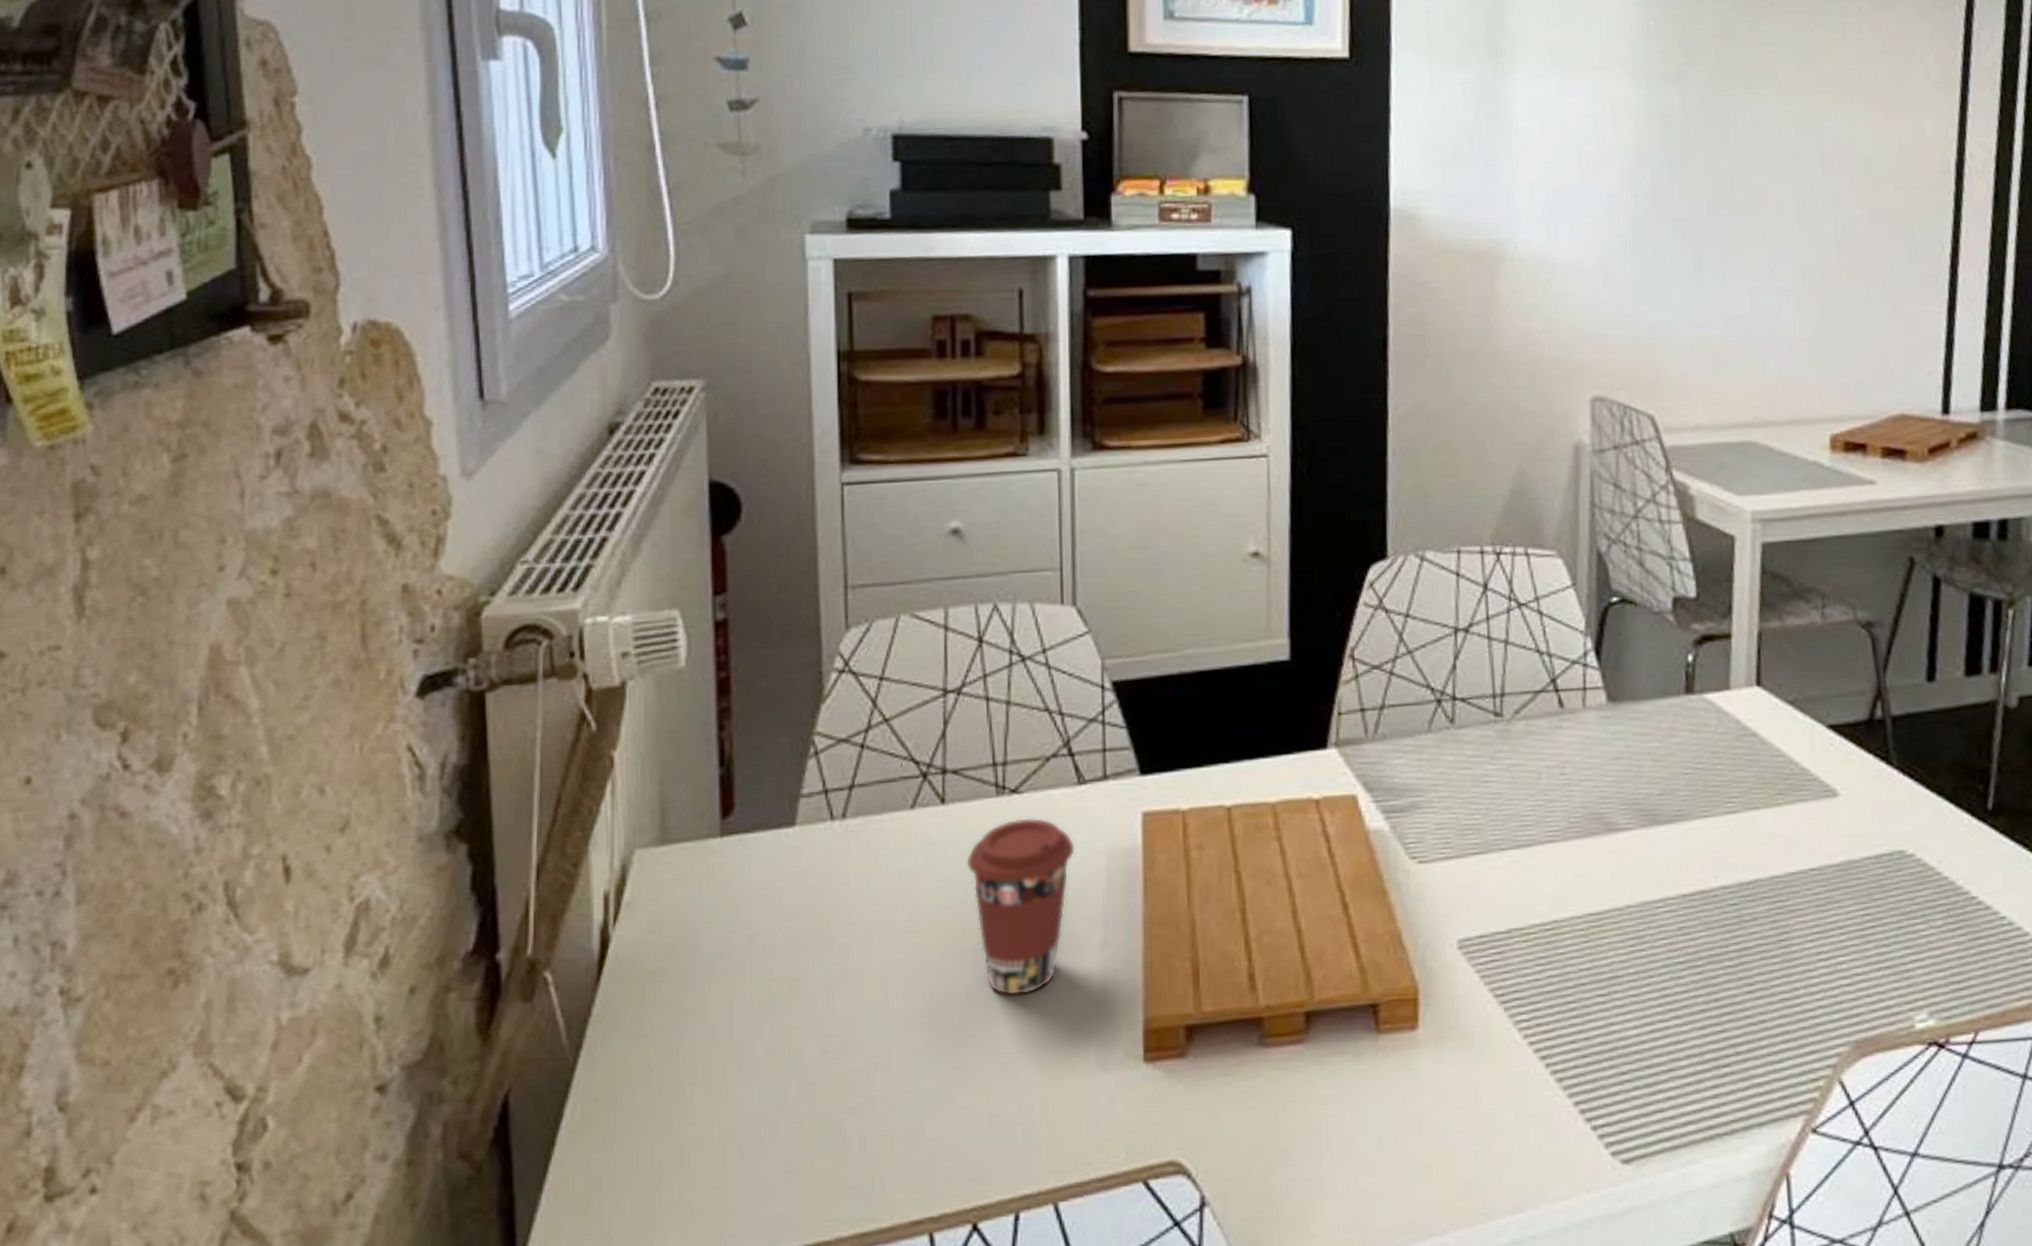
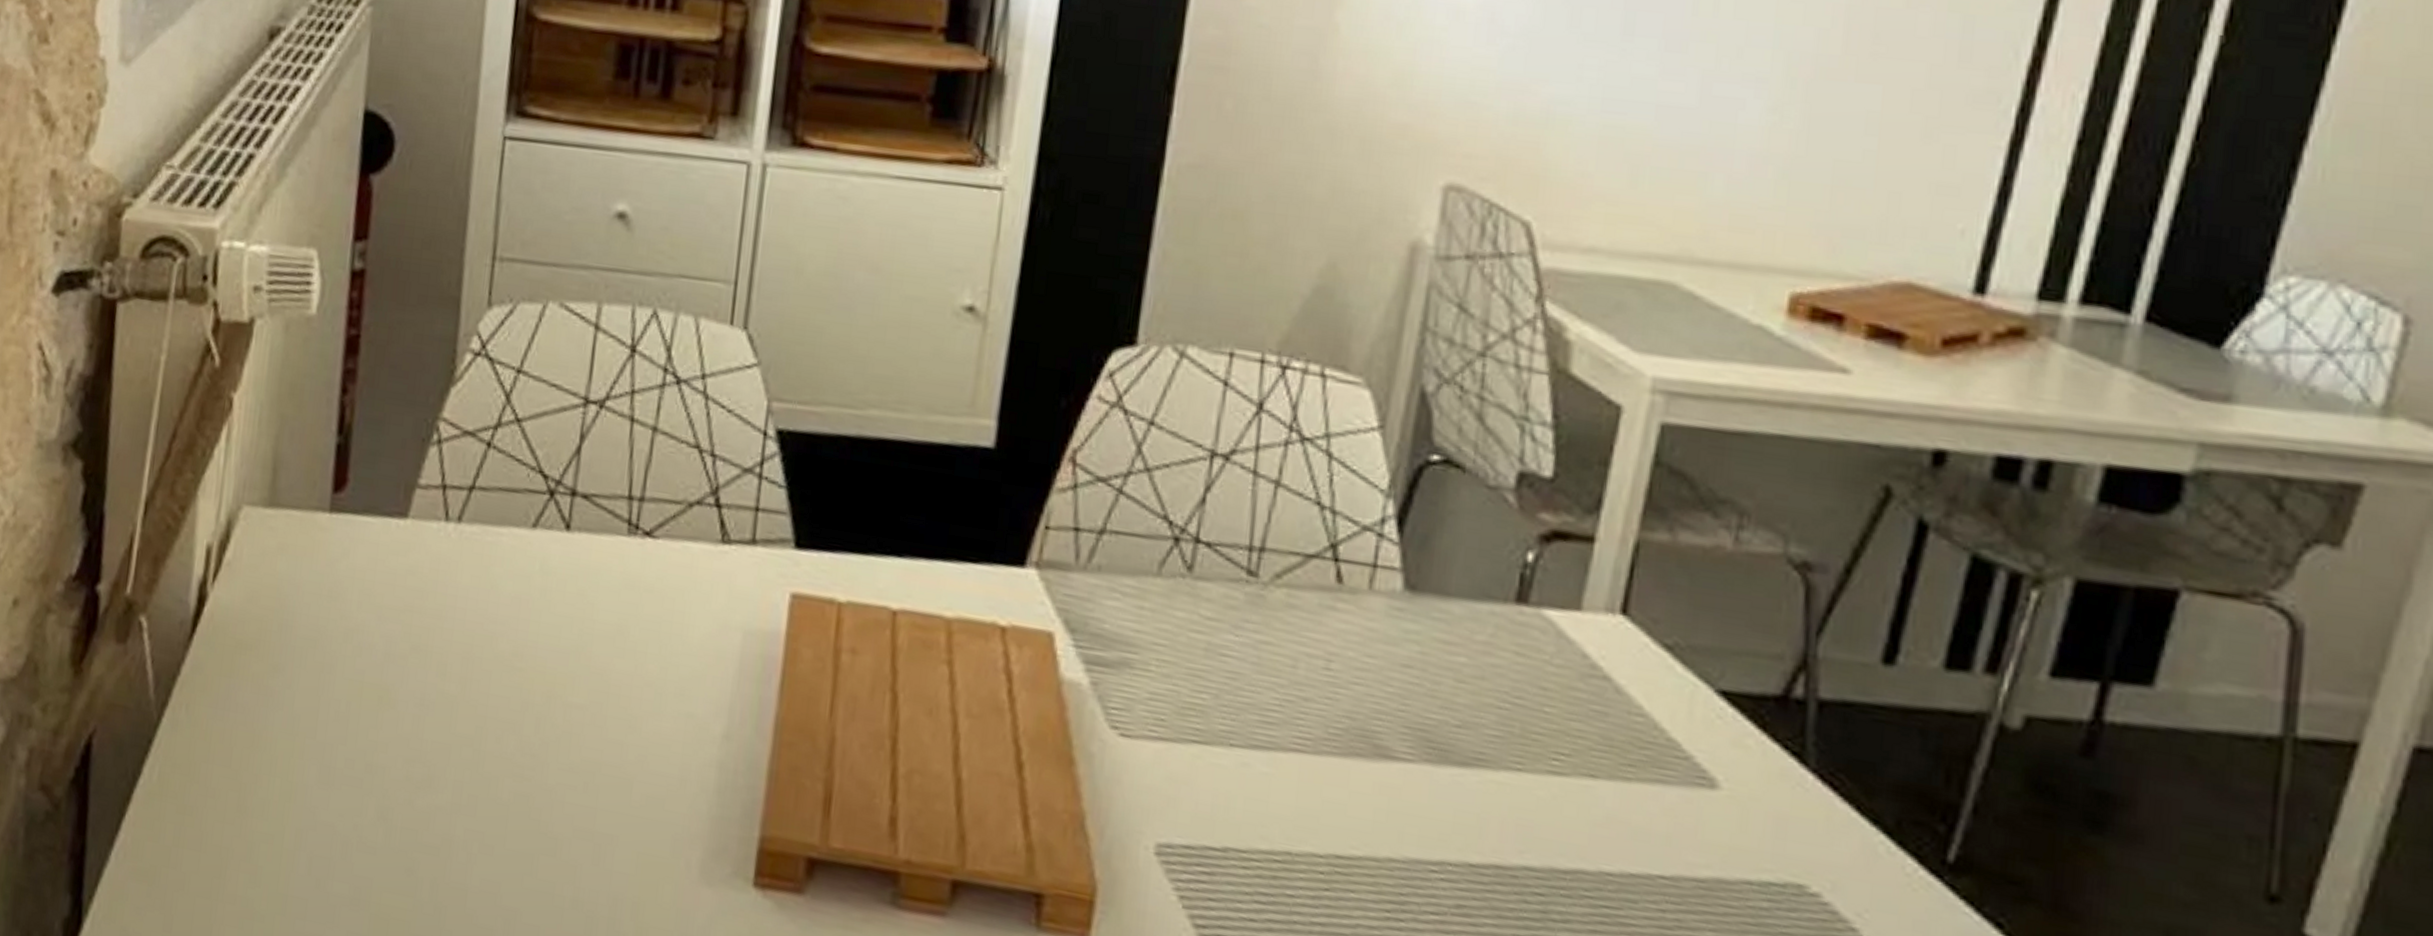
coffee cup: present [965,817,1076,996] -> none [583,566,709,773]

